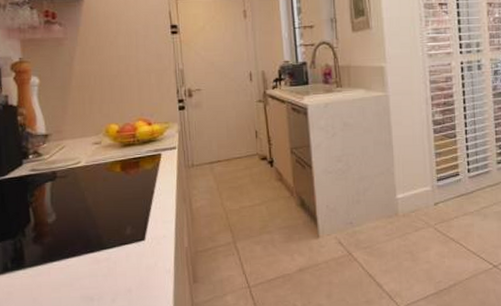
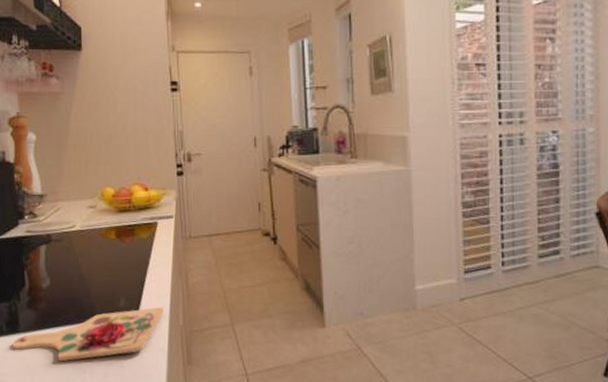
cutting board: none [18,232,170,292] -> present [12,307,165,362]

